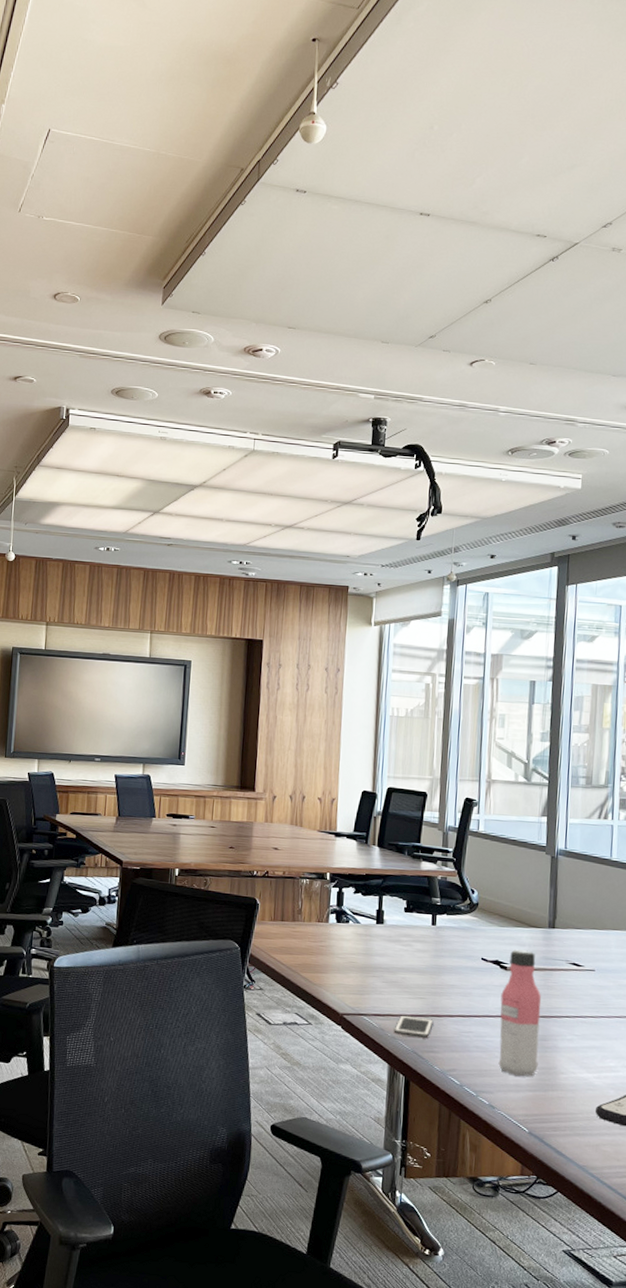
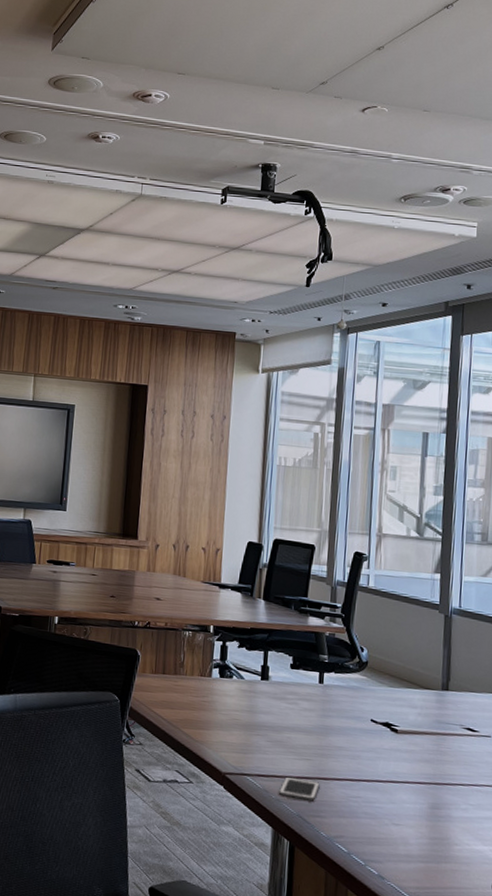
water bottle: present [498,949,542,1077] -> none [388,711,435,847]

